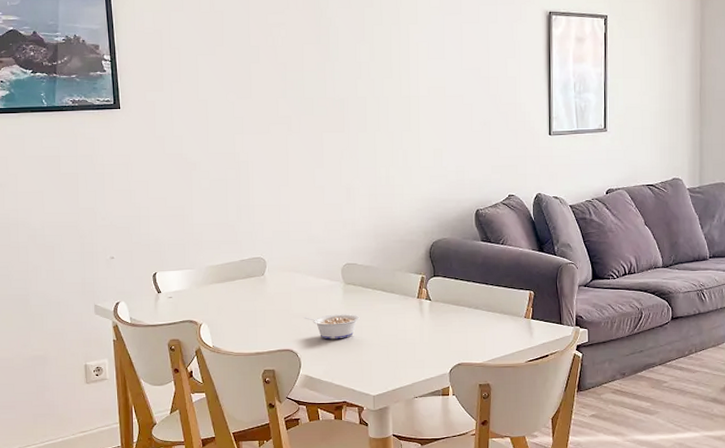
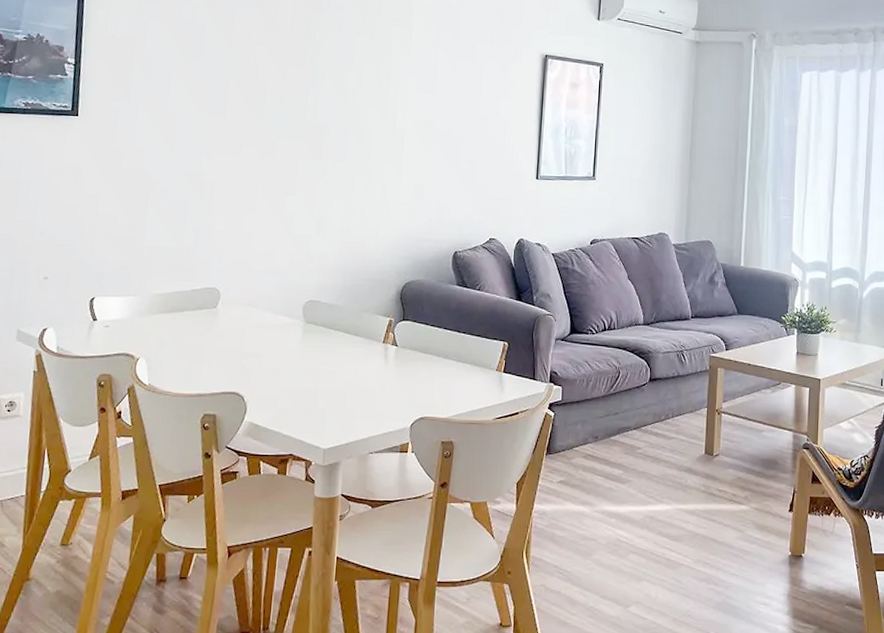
legume: present [304,314,360,340] -> none [256,355,318,384]

